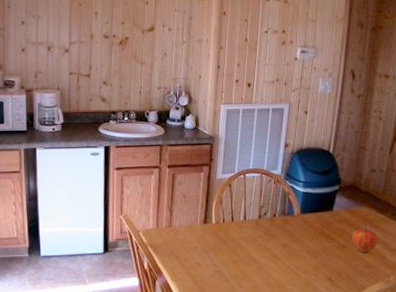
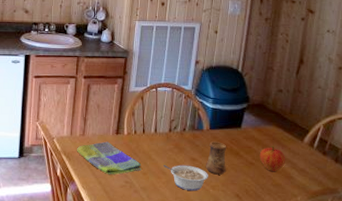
dish towel: none [164,232,231,265] -> present [77,141,142,175]
legume: none [254,251,300,277] -> present [163,164,208,192]
cup: none [296,226,319,259] -> present [205,141,227,175]

